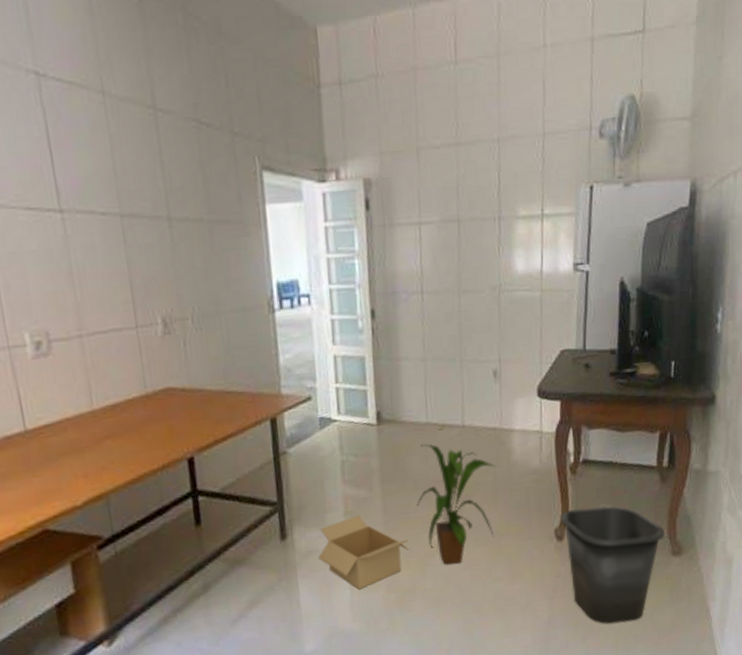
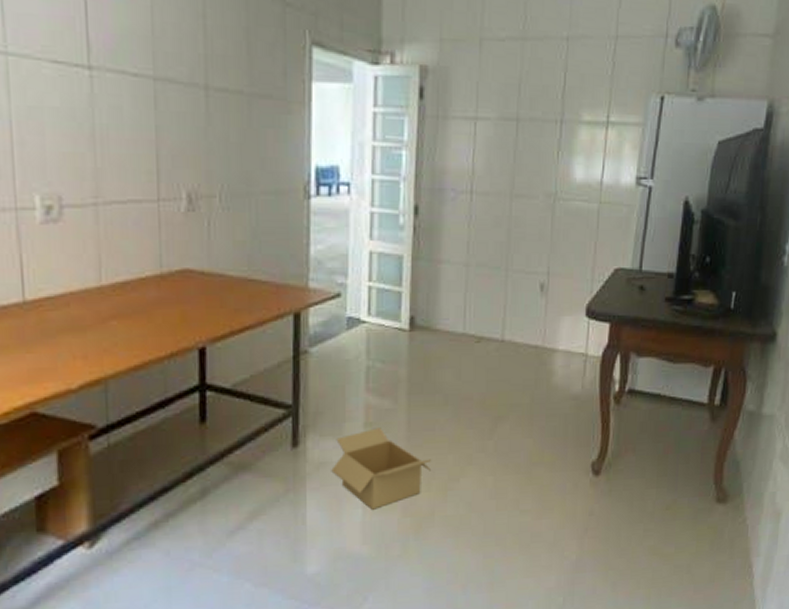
house plant: present [416,444,495,565] -> none [444,356,533,491]
waste bin: present [559,505,665,623] -> none [598,441,710,572]

